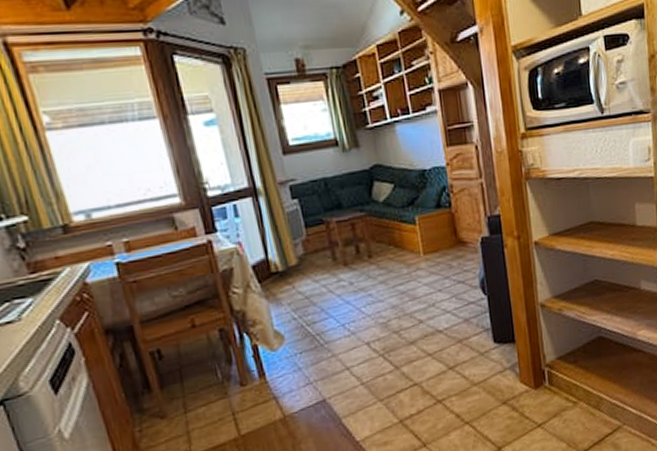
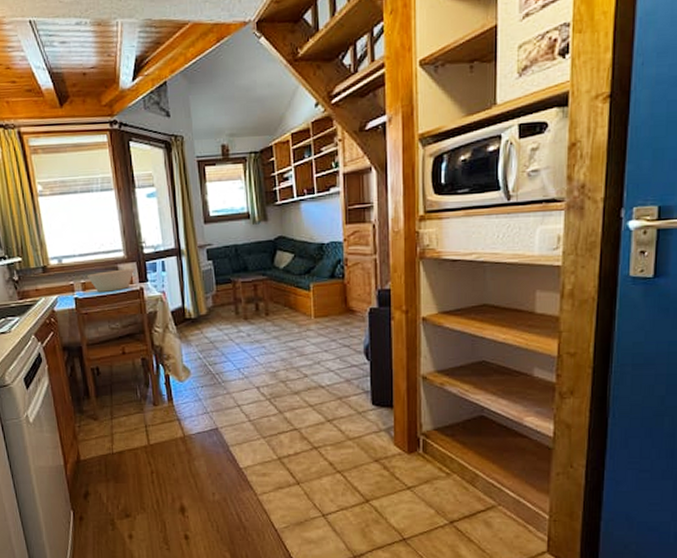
bowl: none [130,217,197,252] -> present [86,269,135,292]

